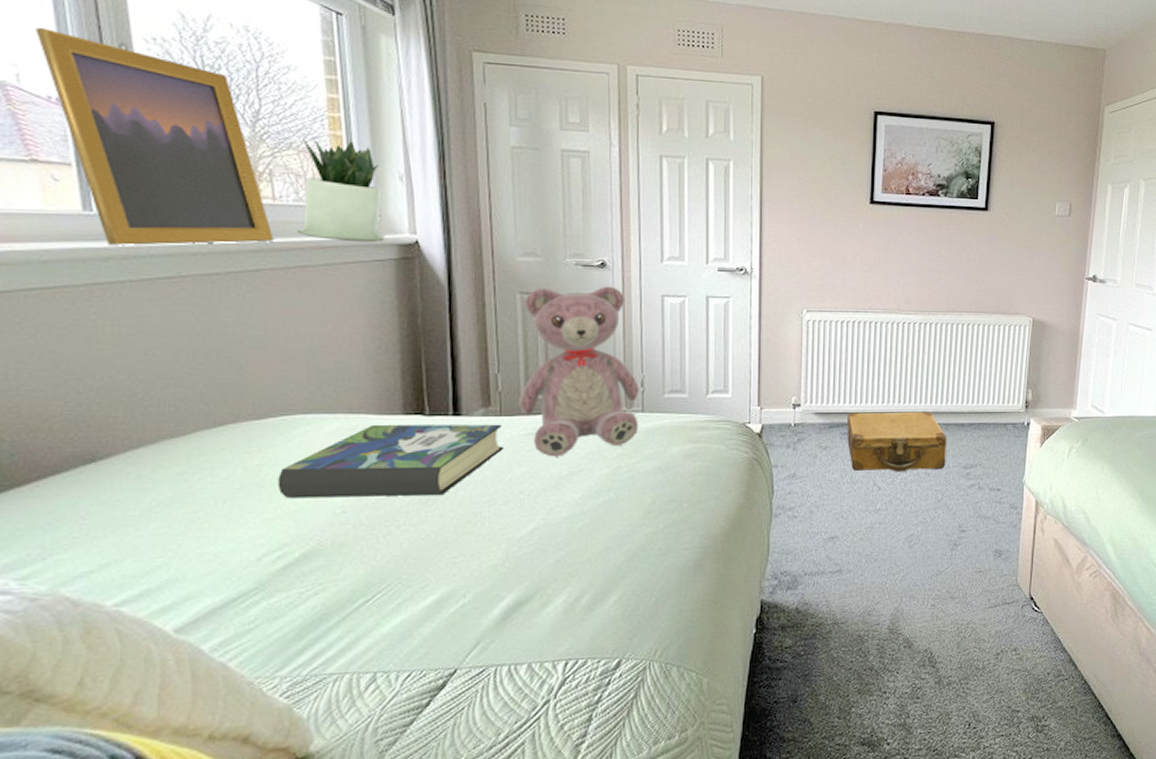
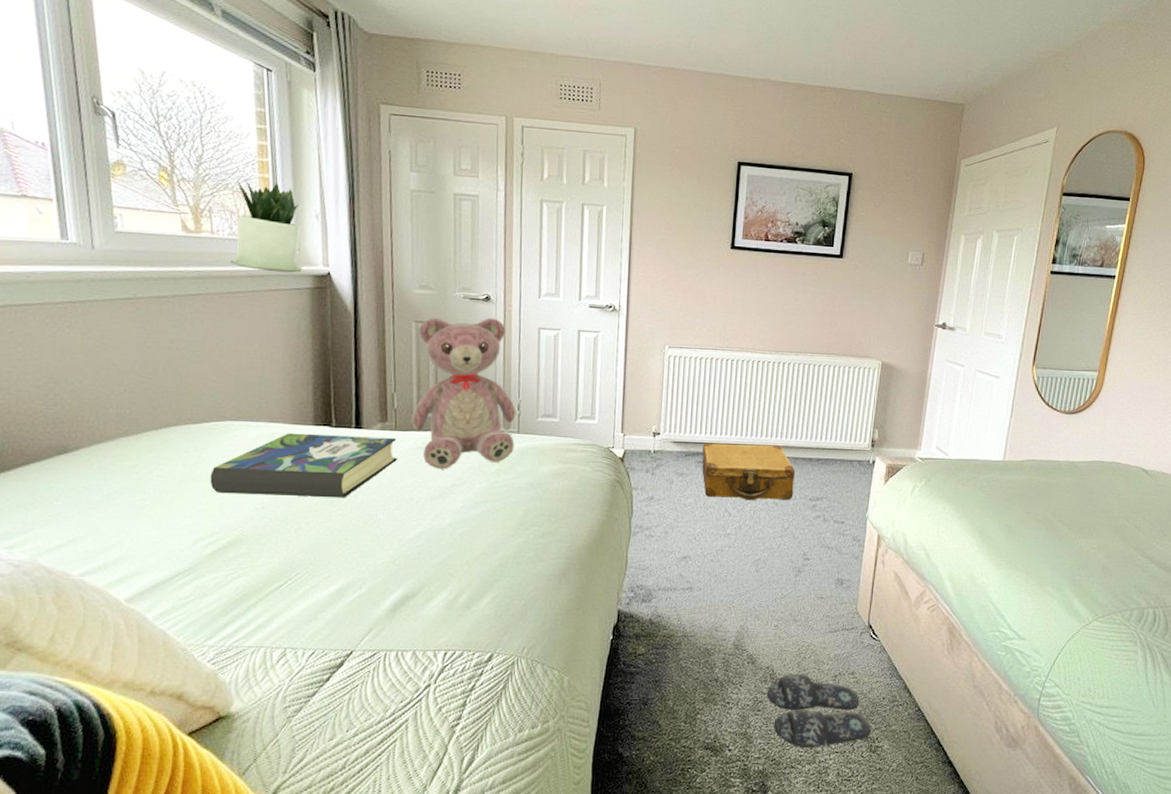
picture frame: present [35,27,274,245] -> none [27,82,211,271]
slippers: none [927,654,1037,734] -> present [767,674,871,747]

